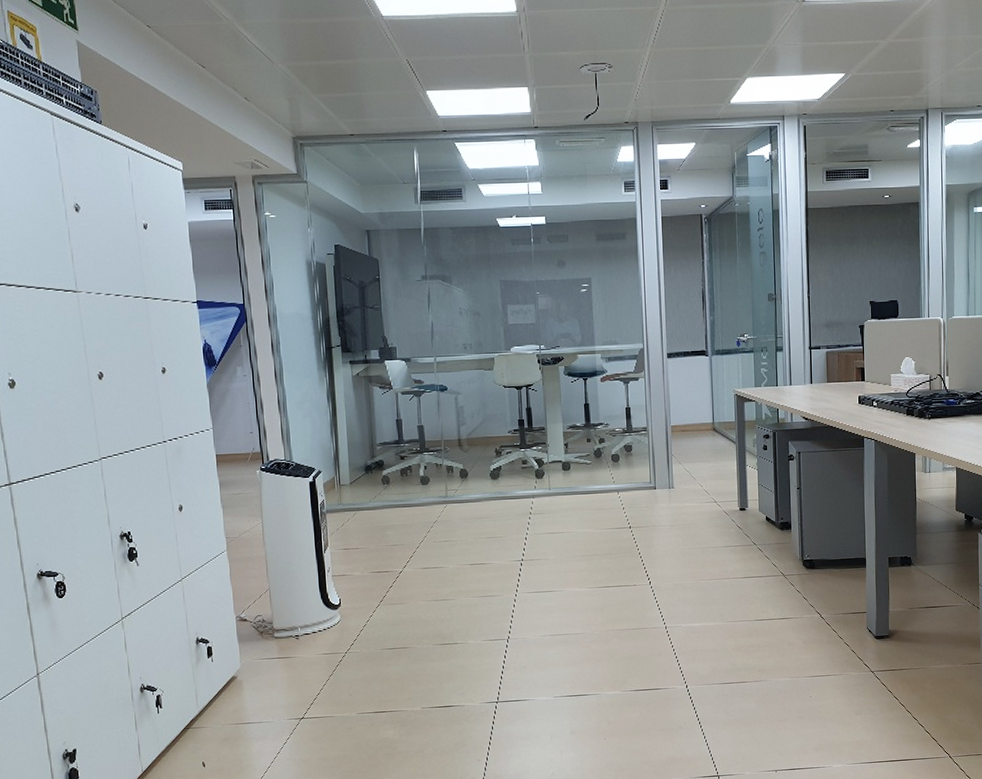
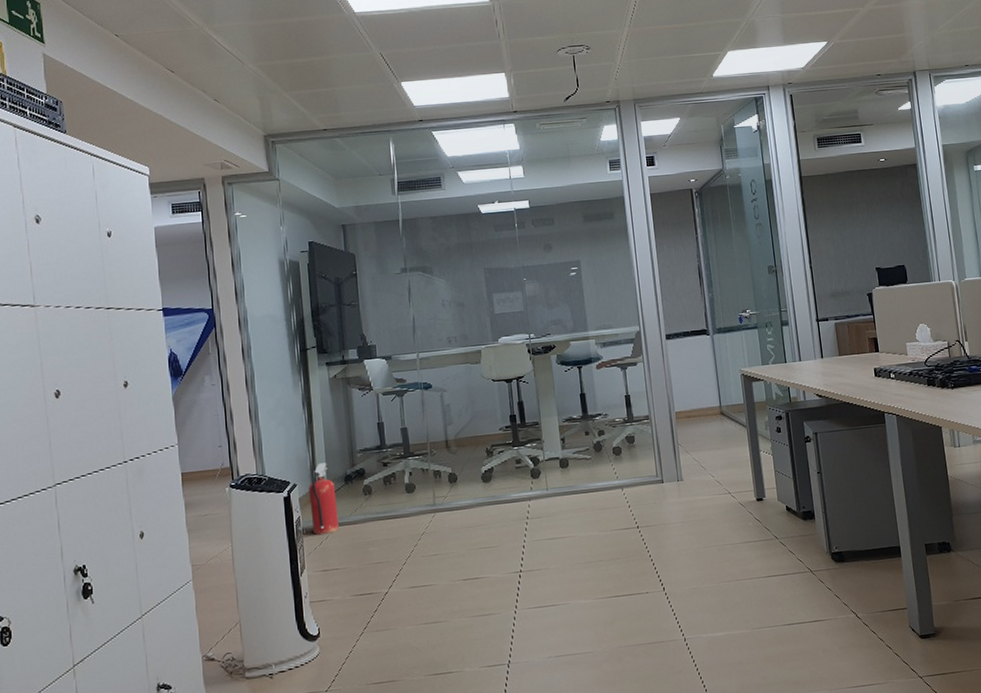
fire extinguisher: none [332,453,359,518] -> present [309,463,339,535]

